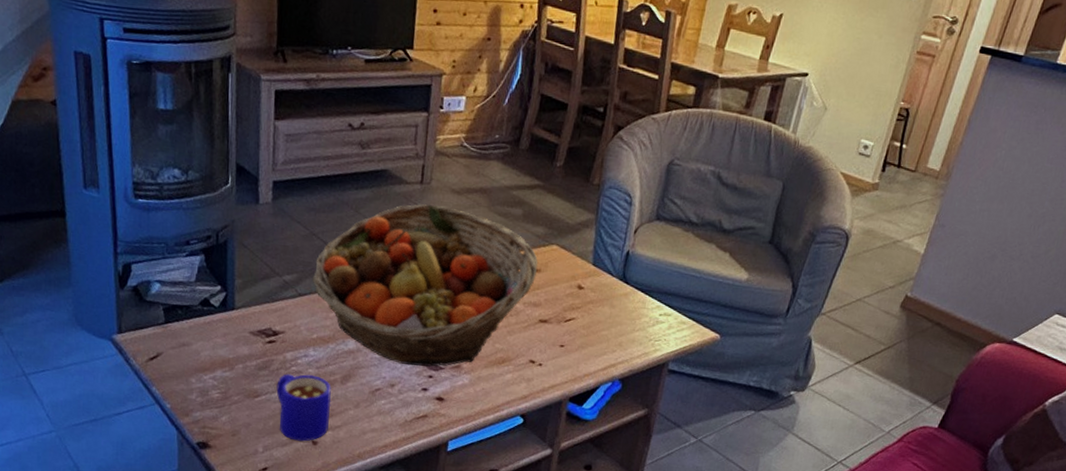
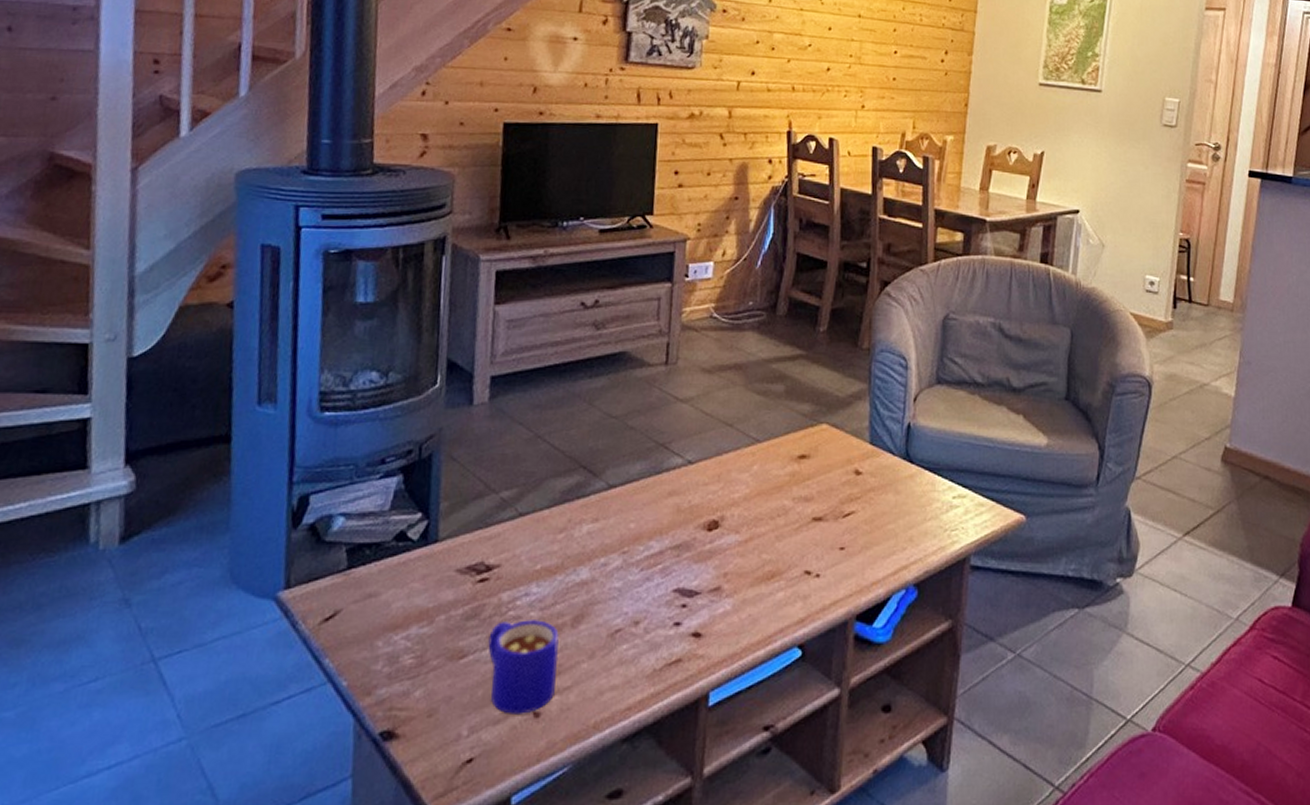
fruit basket: present [312,203,539,367] -> none [535,387,807,594]

